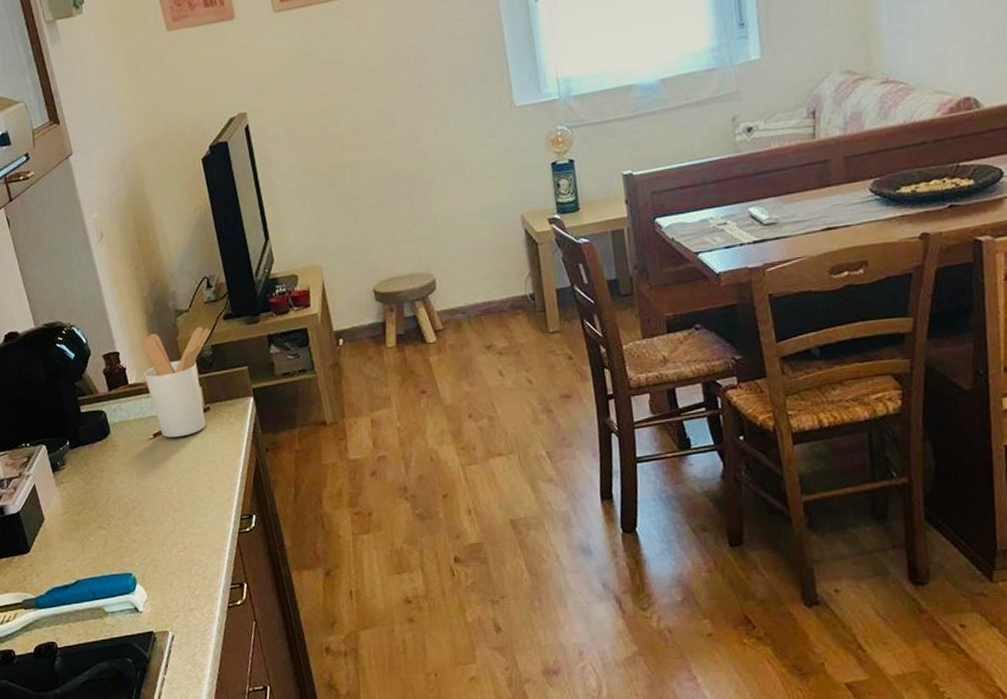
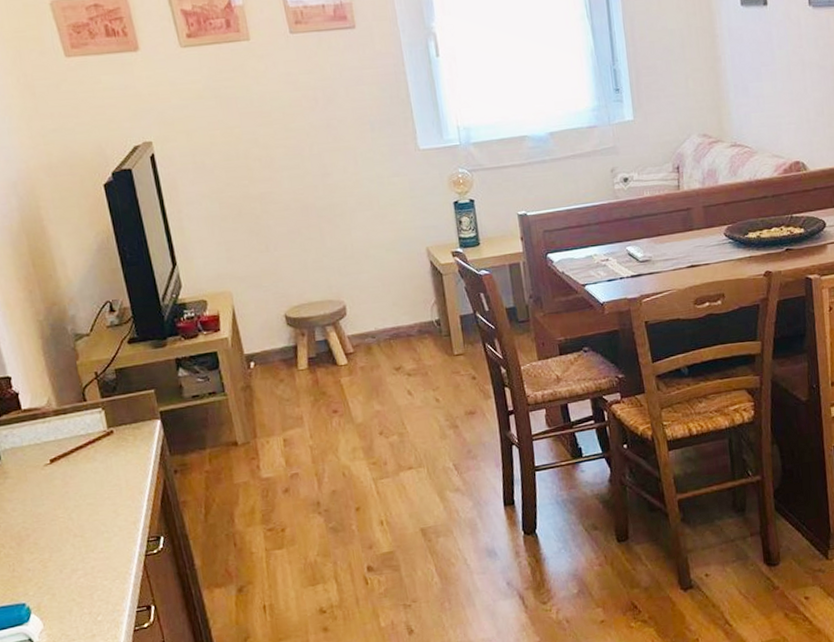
utensil holder: present [141,327,211,438] -> none [36,351,114,463]

